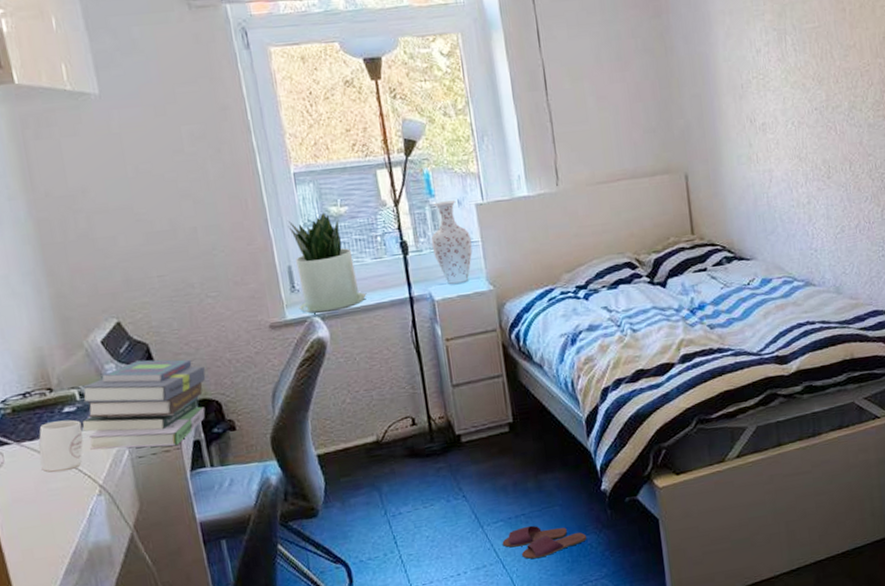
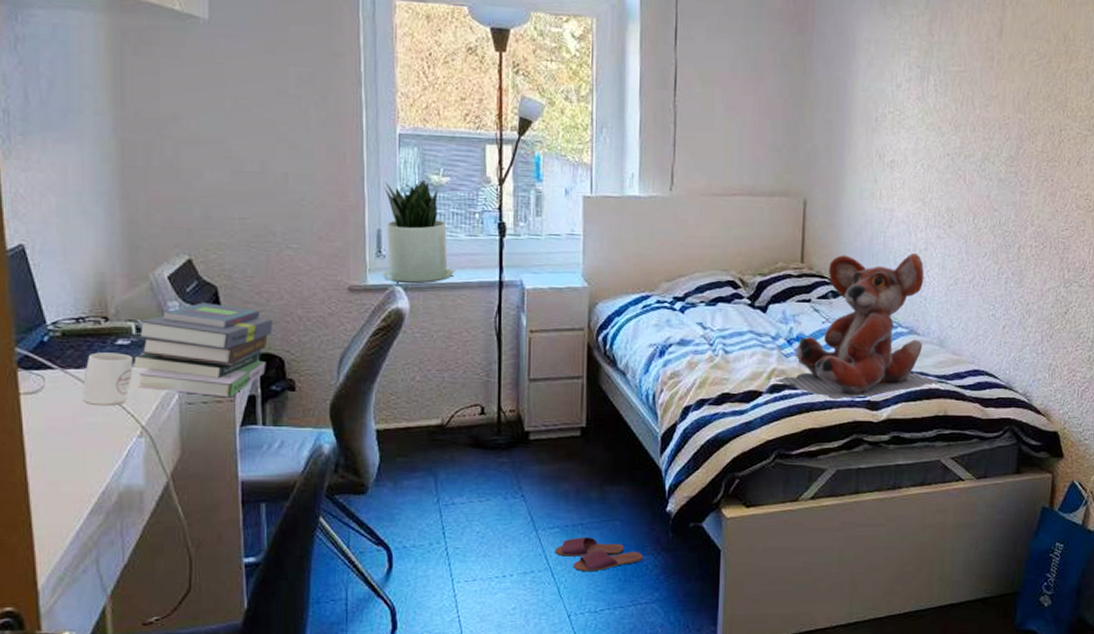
vase: present [431,200,473,286] -> none [531,188,573,277]
stuffed animal: none [685,208,846,361] -> present [775,252,943,400]

